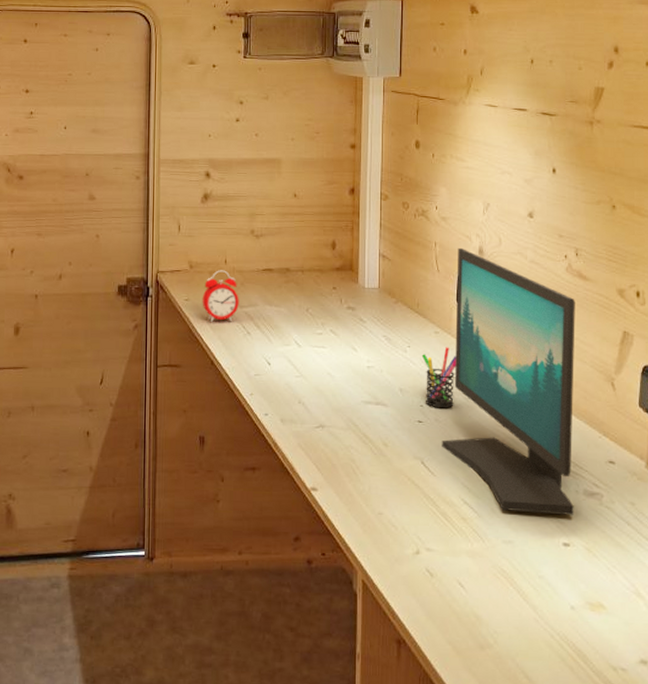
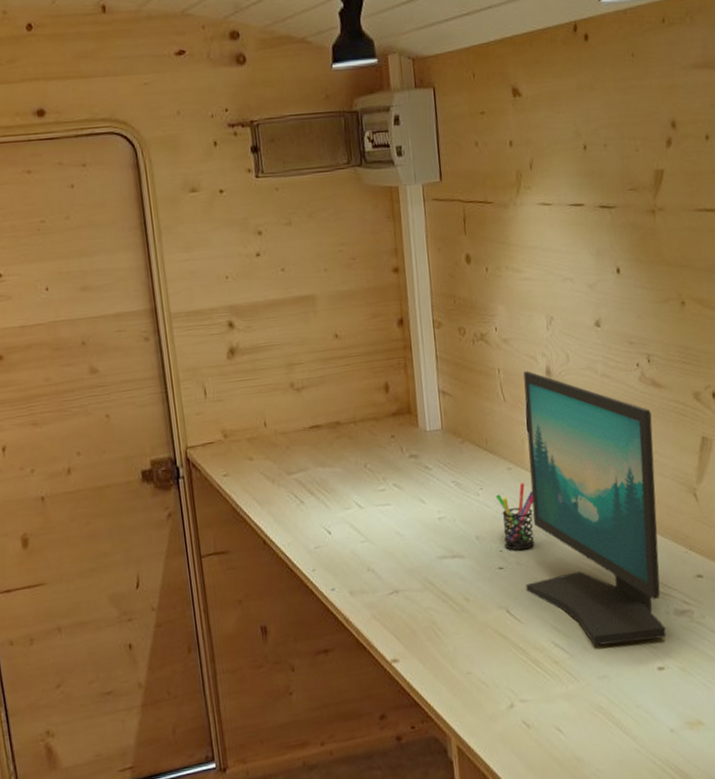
alarm clock: present [202,270,239,322] -> none [243,434,287,496]

